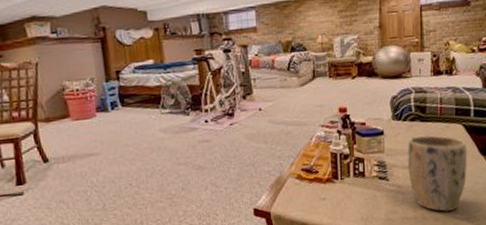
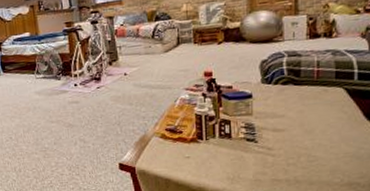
plant pot: present [407,135,468,212] -> none [278,99,351,176]

